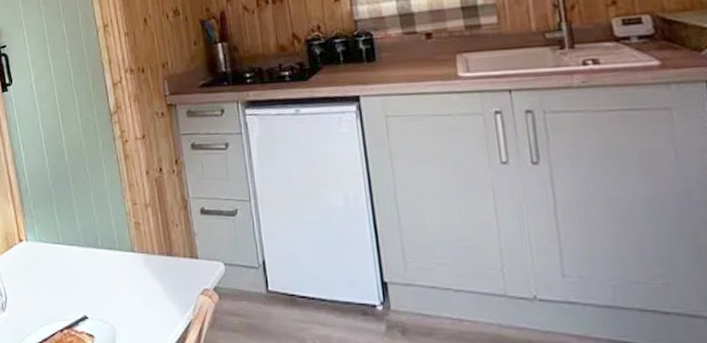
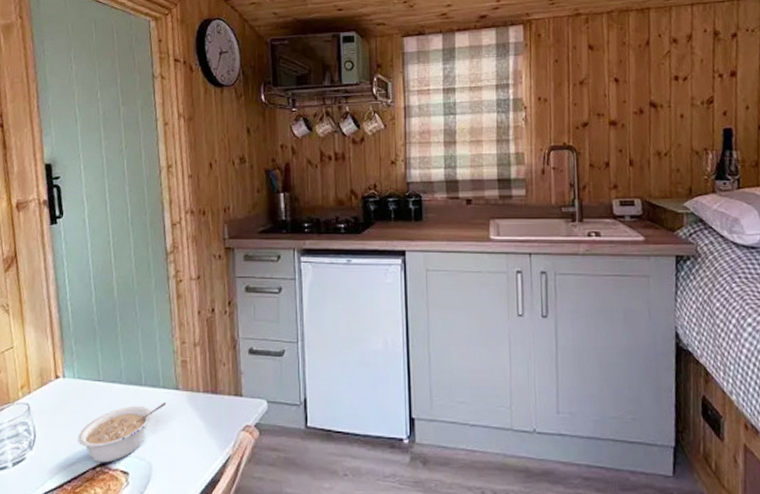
legume: none [44,265,124,326] -> present [78,402,167,463]

